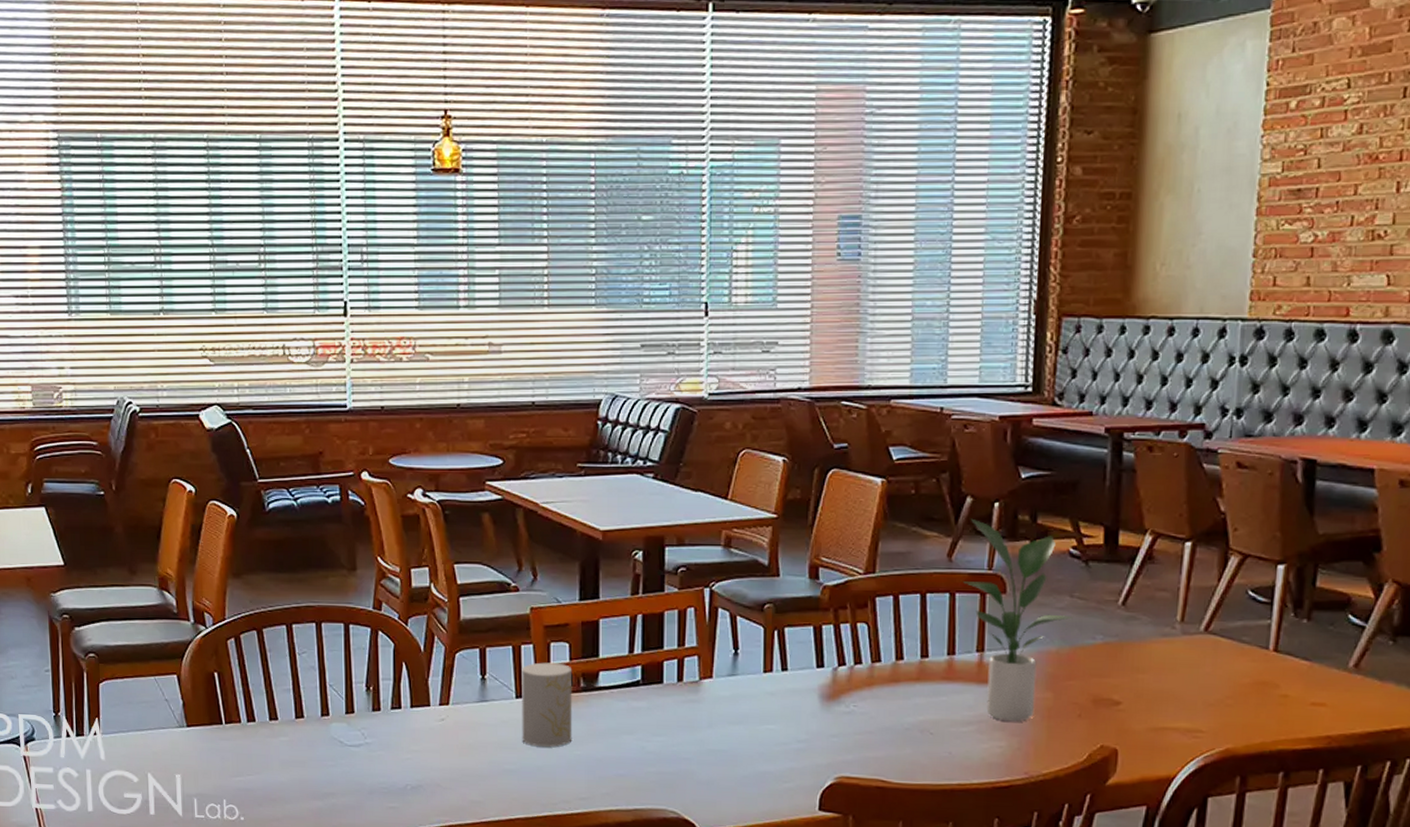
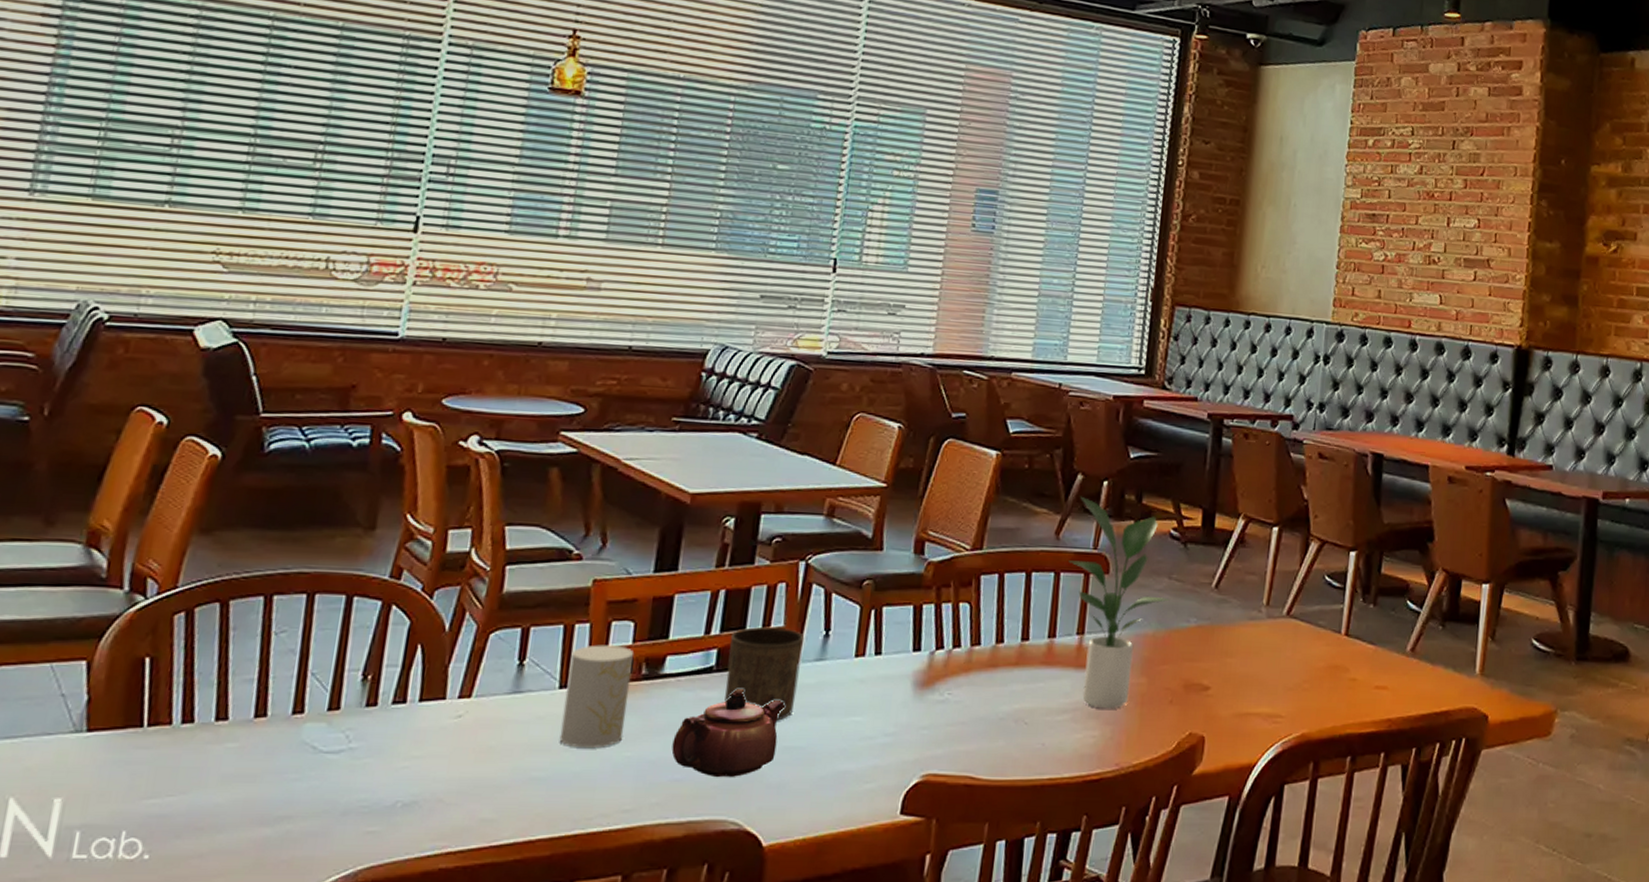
teapot: none [613,699,705,774] -> present [671,688,785,777]
cup: none [651,646,716,728] -> present [724,626,805,721]

